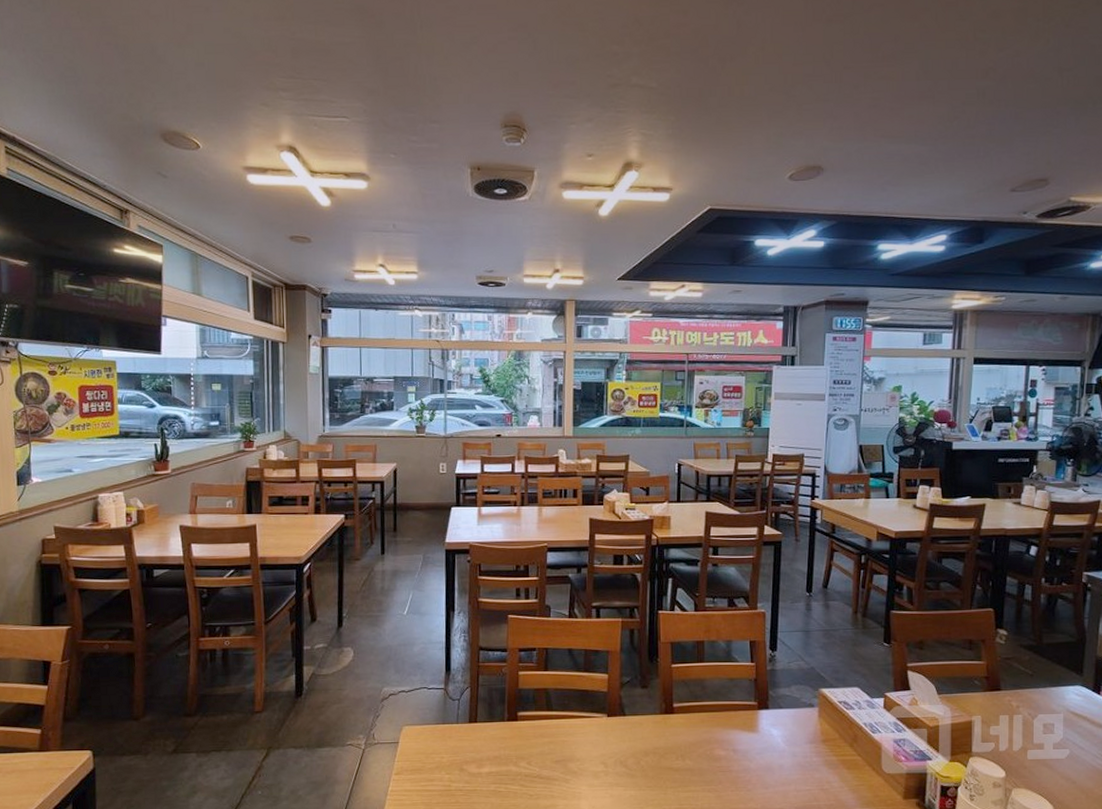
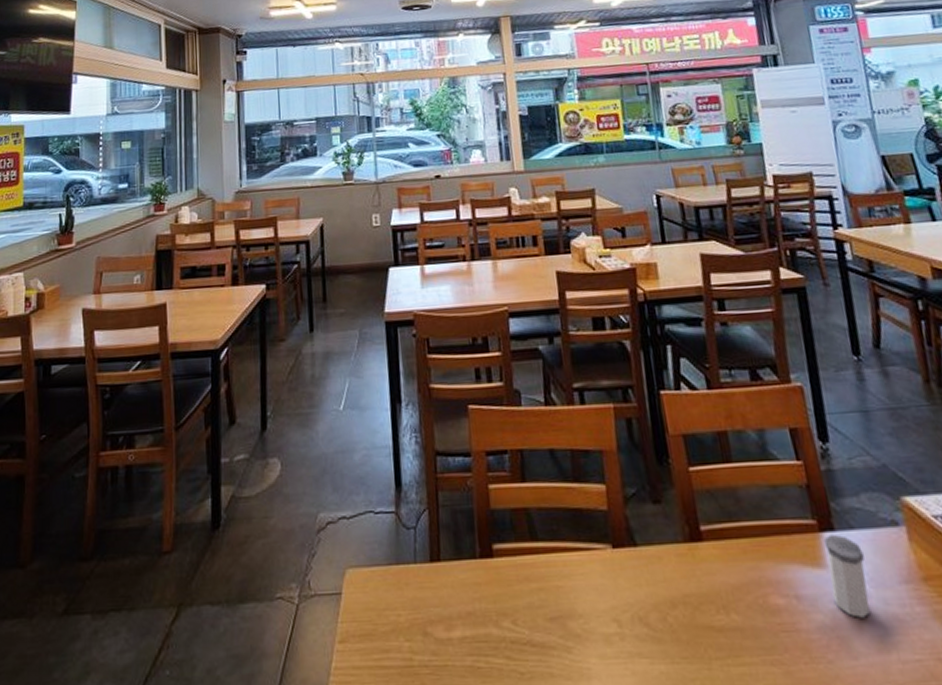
salt shaker: none [759,711,785,764] -> present [823,534,870,618]

